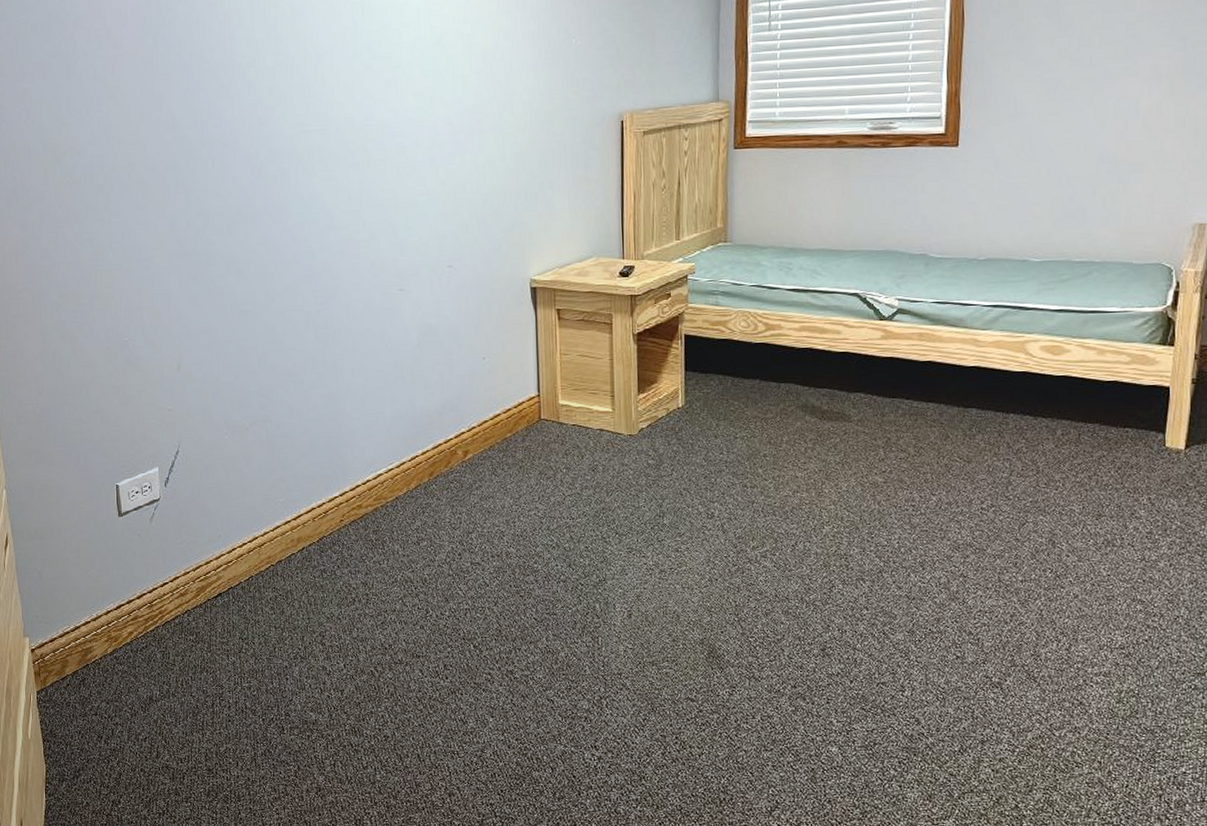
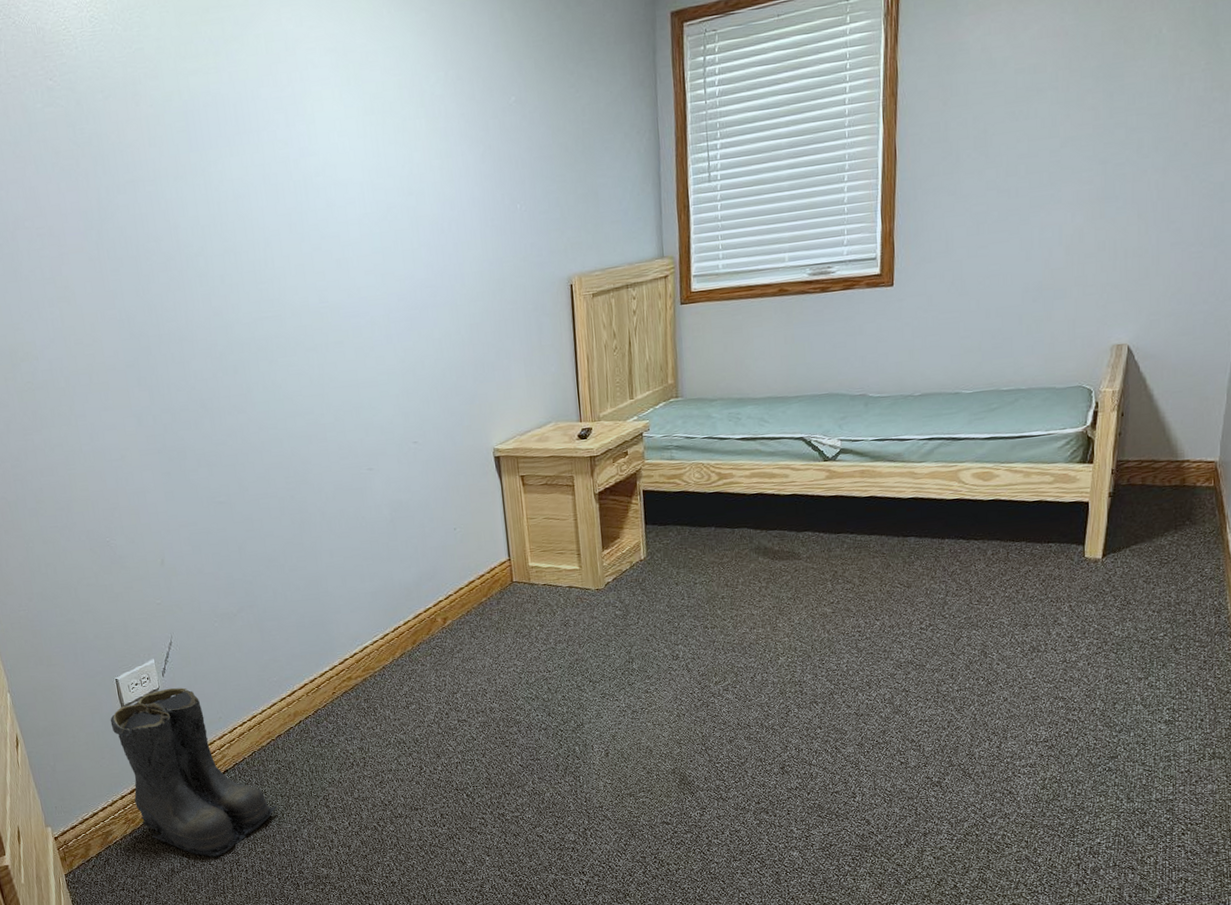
boots: none [105,499,270,688] -> present [110,687,278,857]

